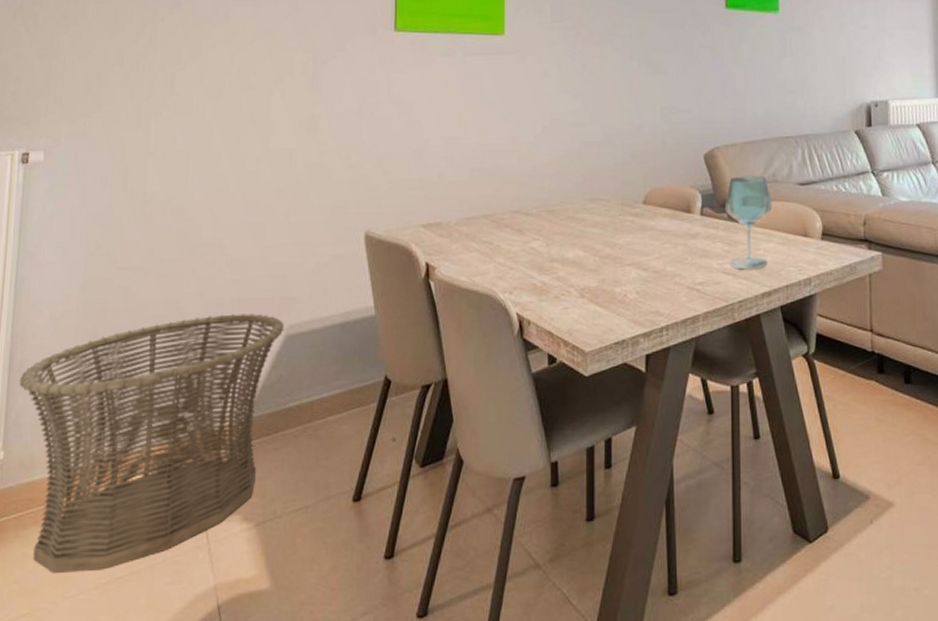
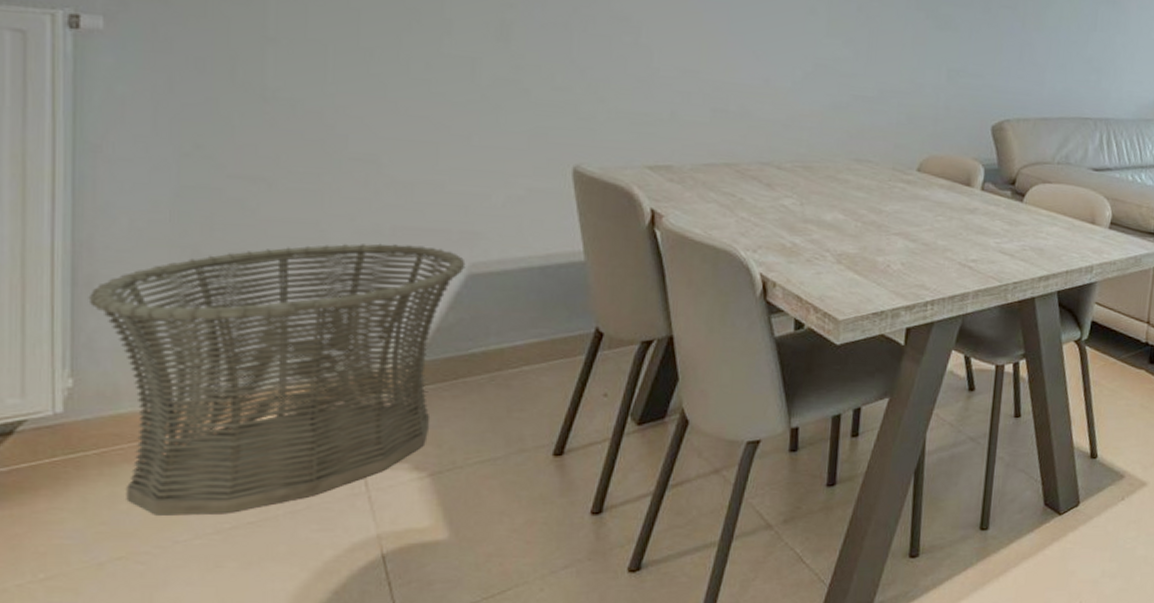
wine glass: present [724,175,773,270] -> none [1009,153,1062,252]

